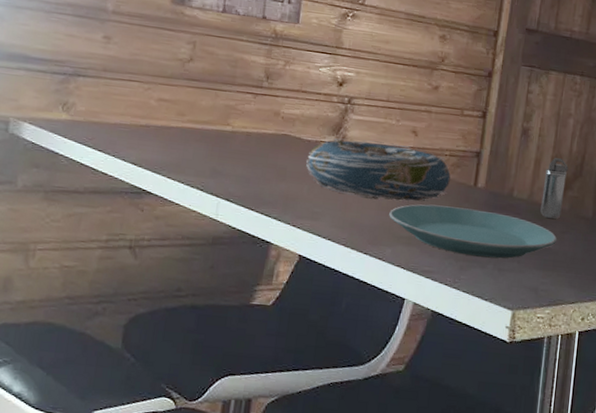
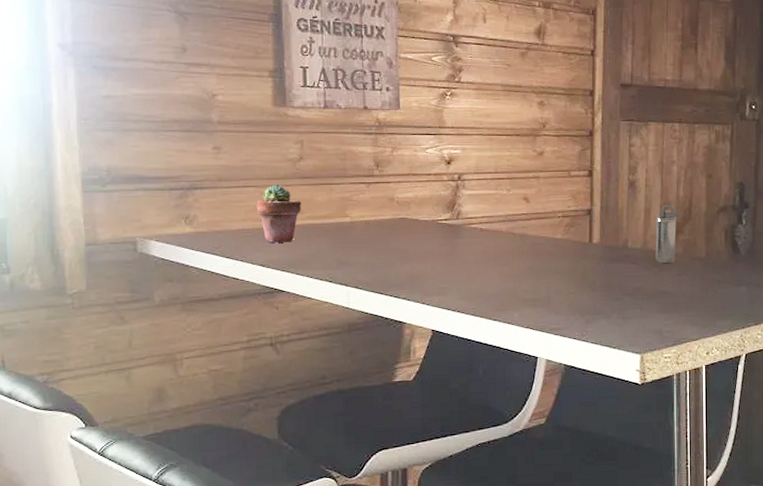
potted succulent: none [137,82,184,144] -> present [256,184,301,243]
decorative bowl: present [306,138,451,202] -> none [426,212,567,268]
plate: present [389,204,557,259] -> none [512,264,675,310]

